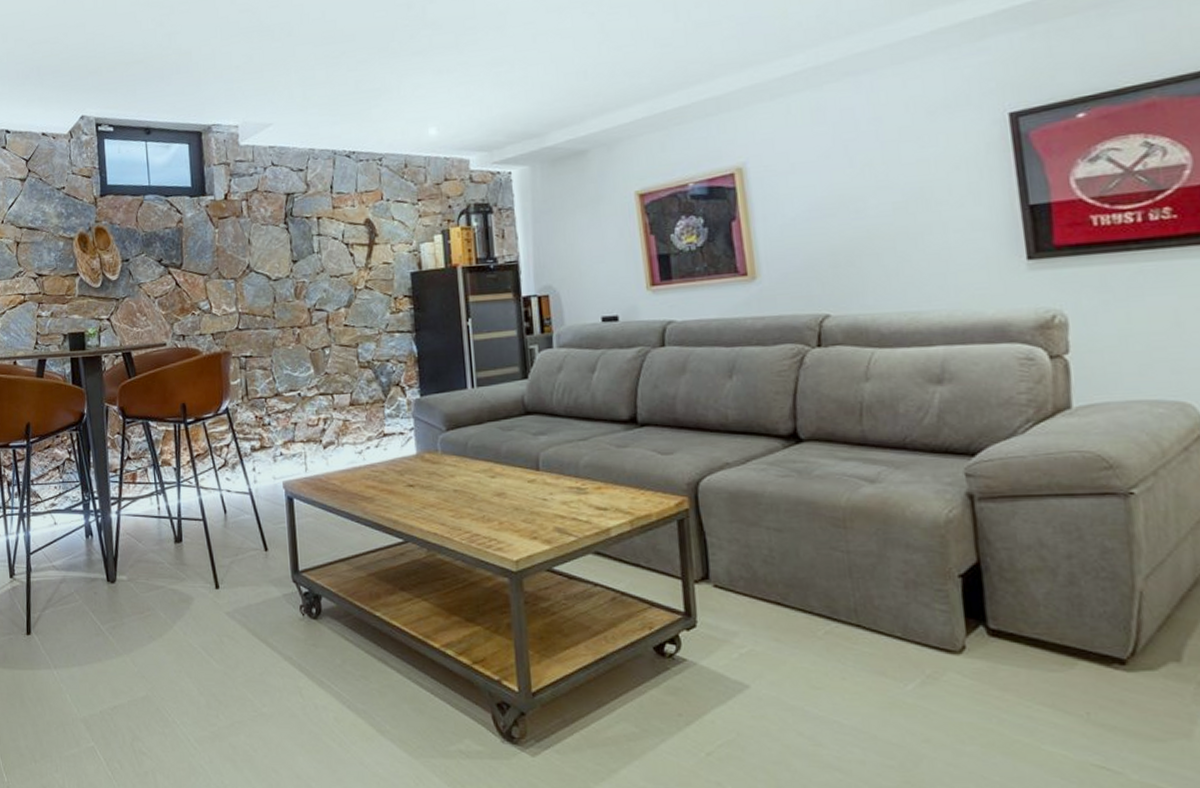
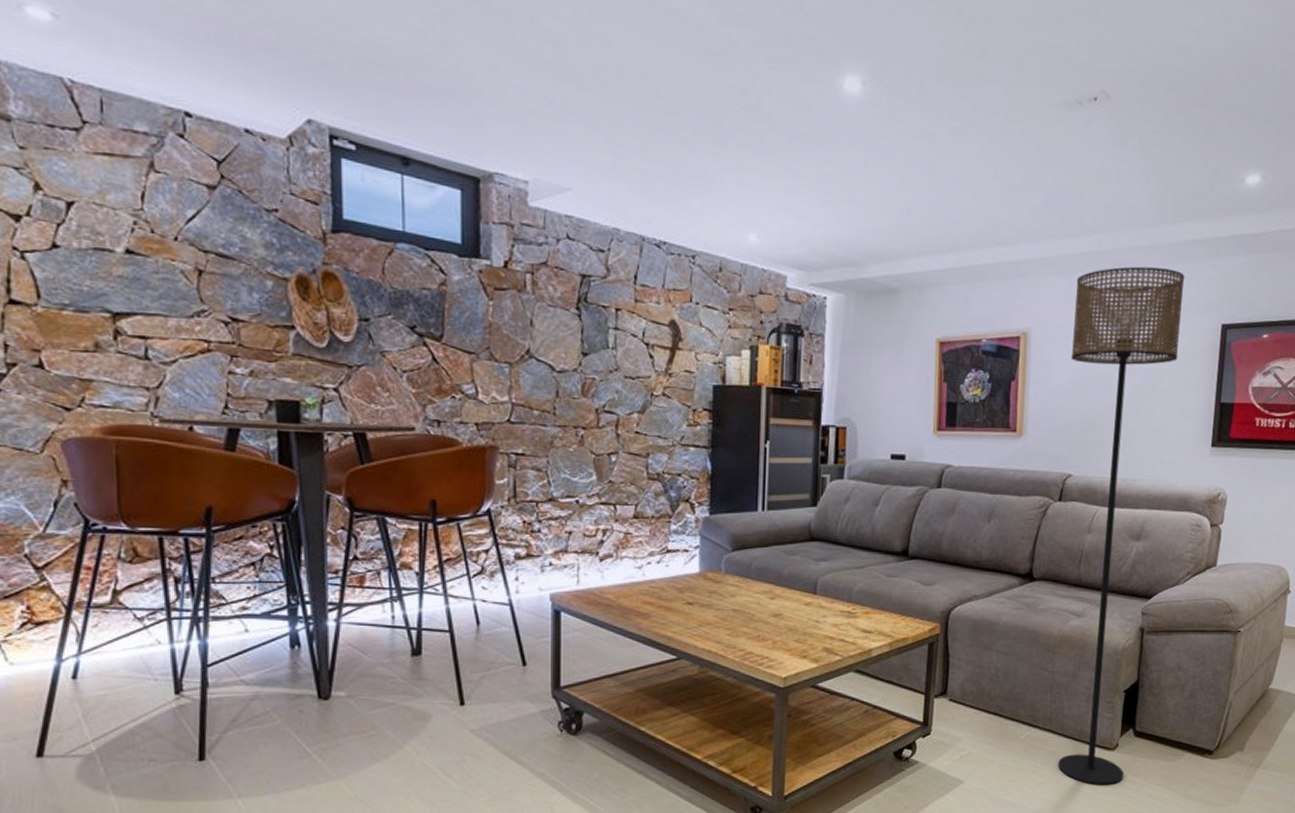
floor lamp: none [794,64,984,701] -> present [1058,266,1185,785]

